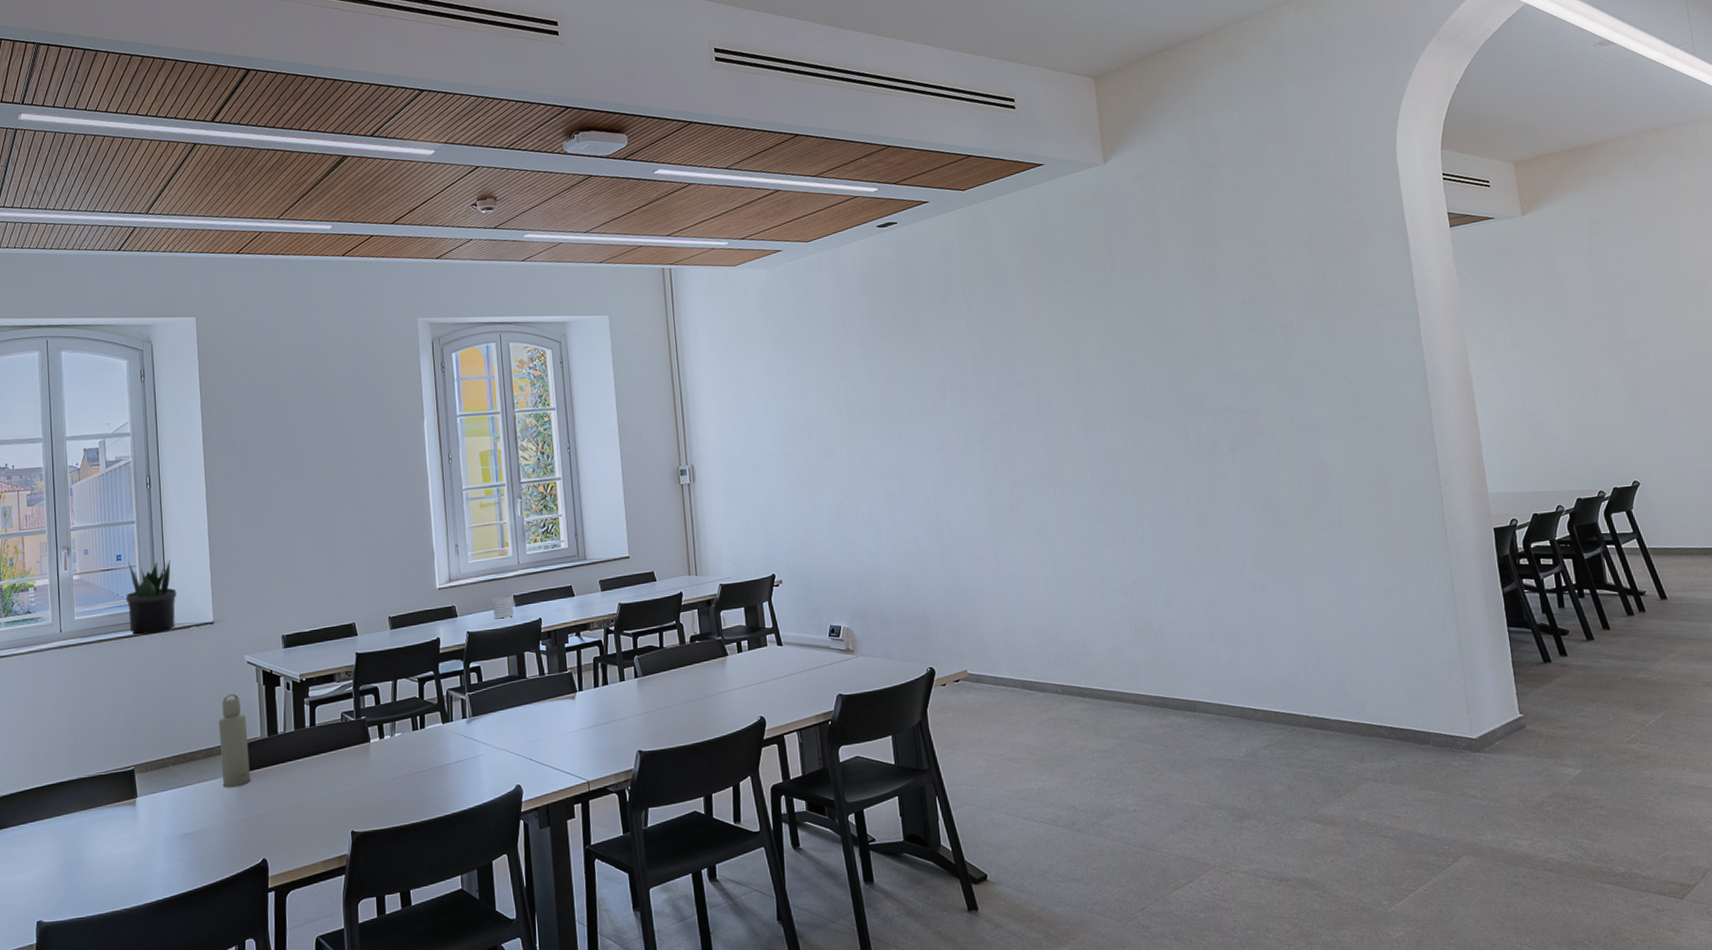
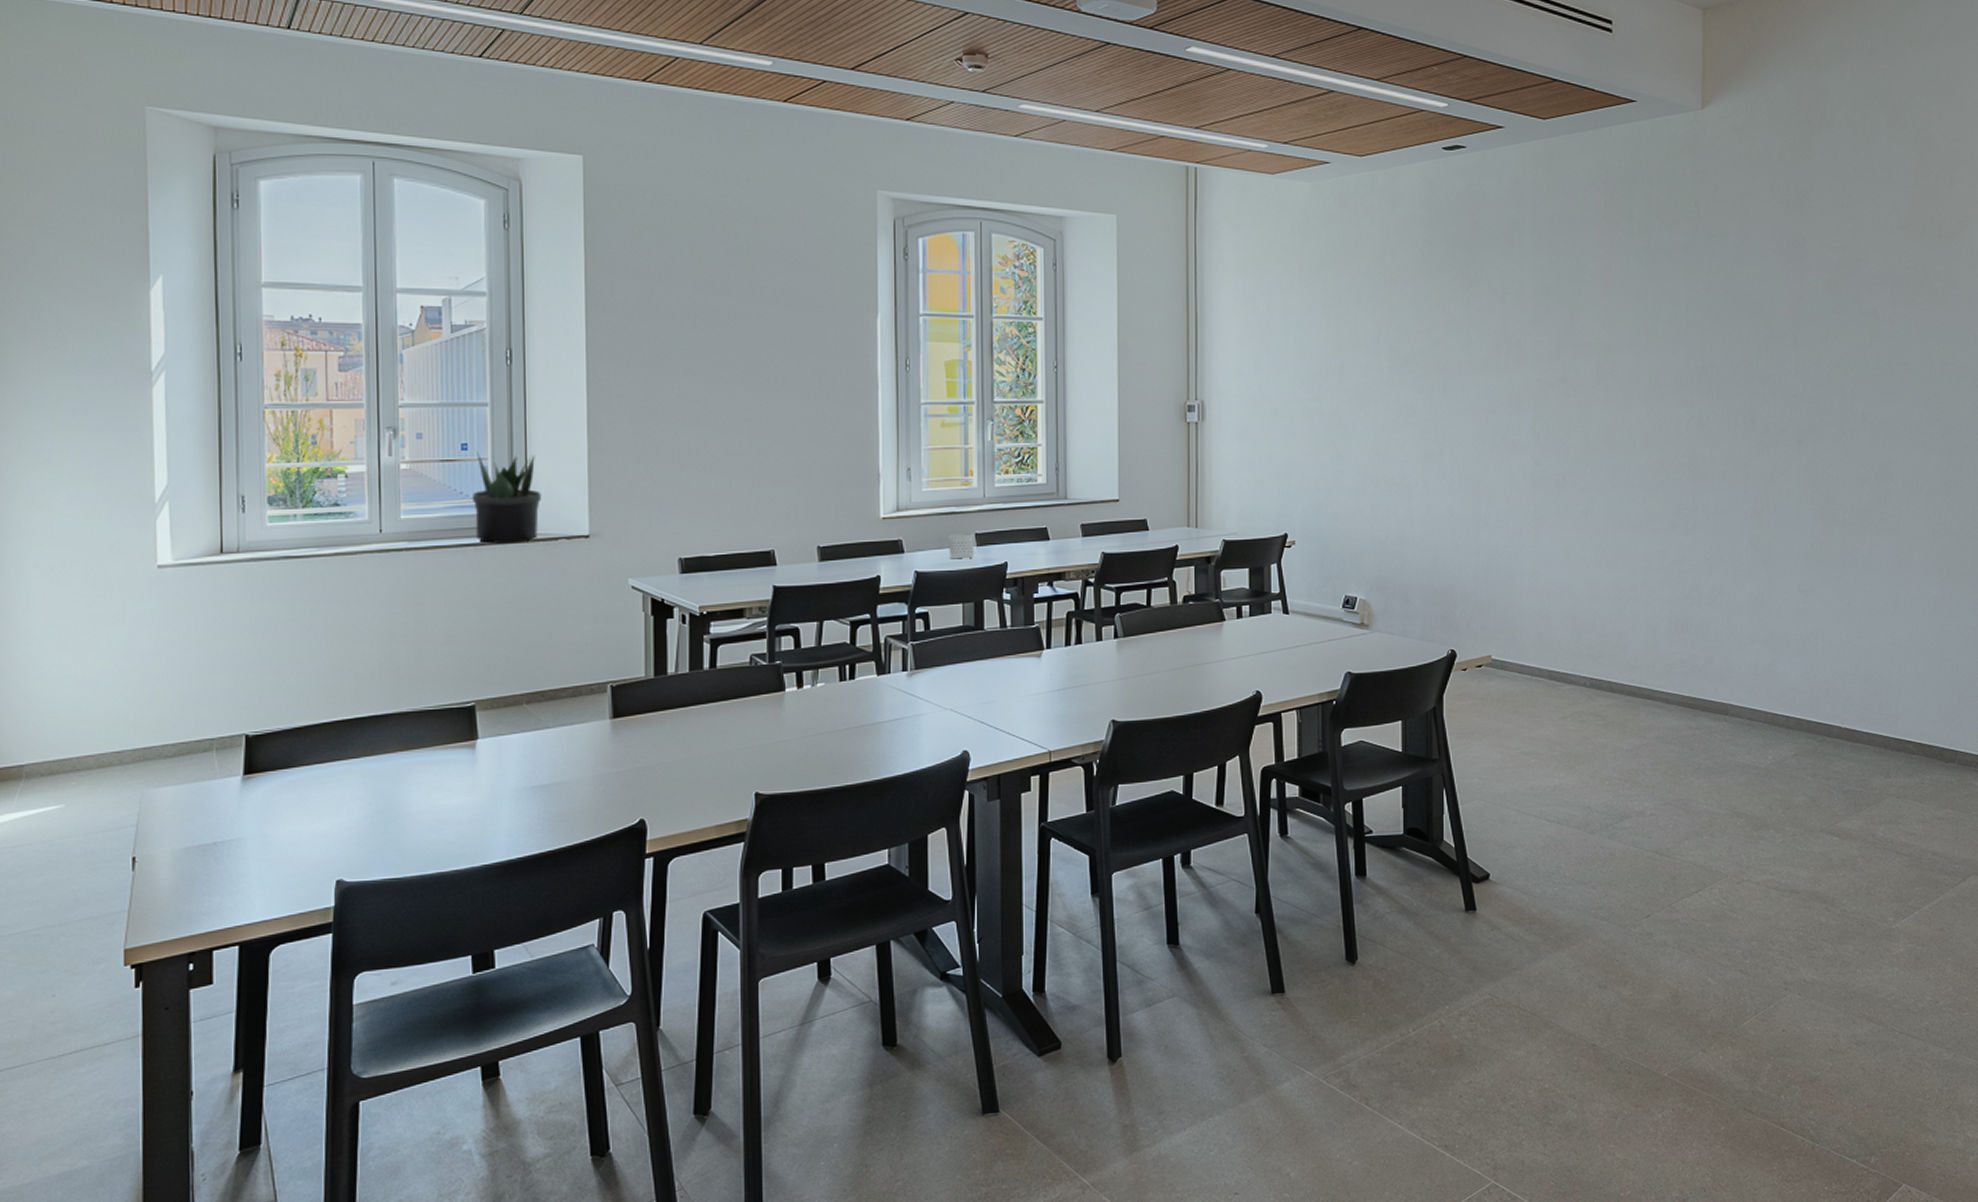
bottle: present [218,693,251,788] -> none [590,623,629,735]

